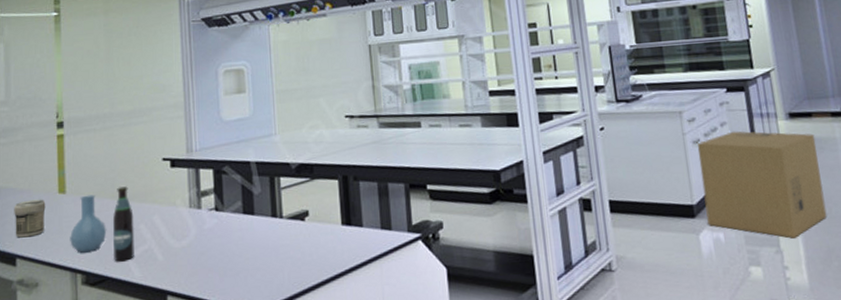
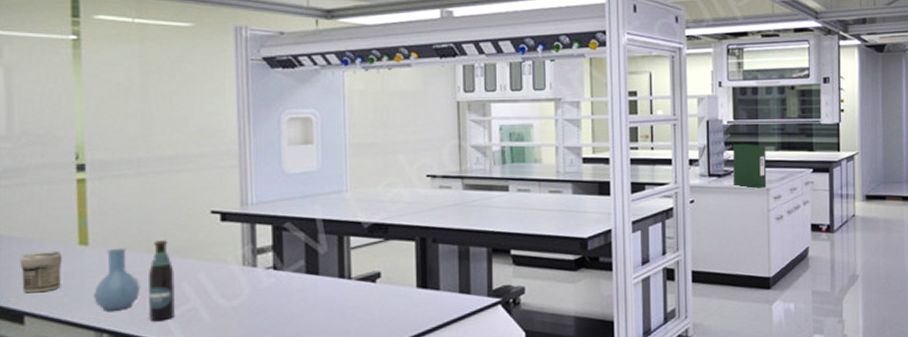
binder: none [638,66,679,112] -> present [733,143,767,189]
cardboard box: present [697,131,828,239] -> none [780,209,887,310]

